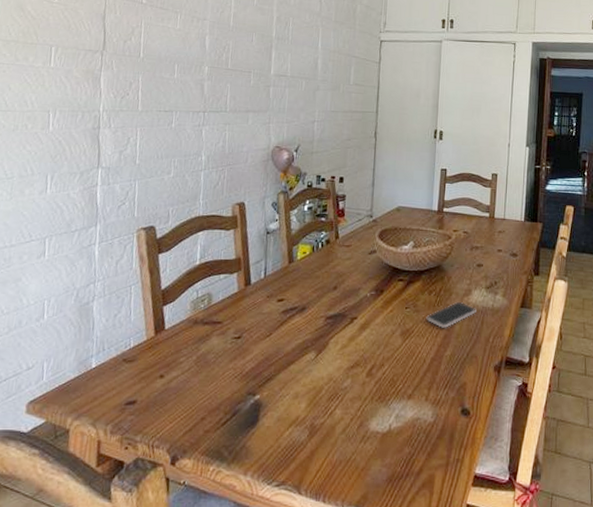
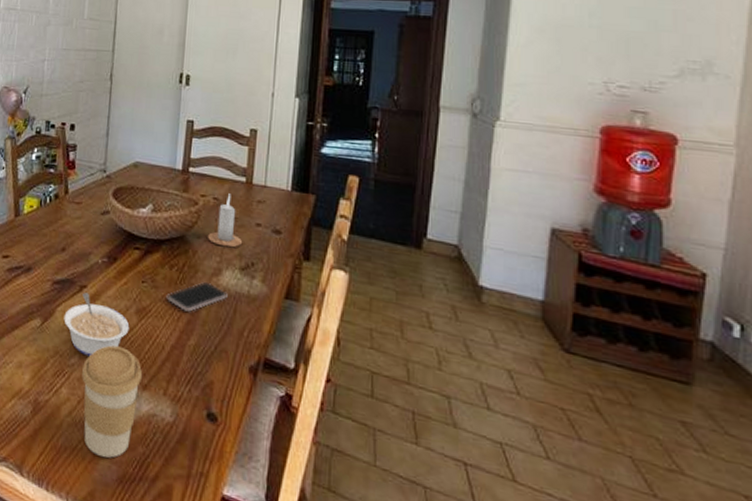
legume: none [336,323,396,378] -> present [64,292,130,357]
coffee cup: none [354,366,408,462] -> present [82,345,143,458]
candle: none [459,227,488,271] -> present [207,193,243,248]

